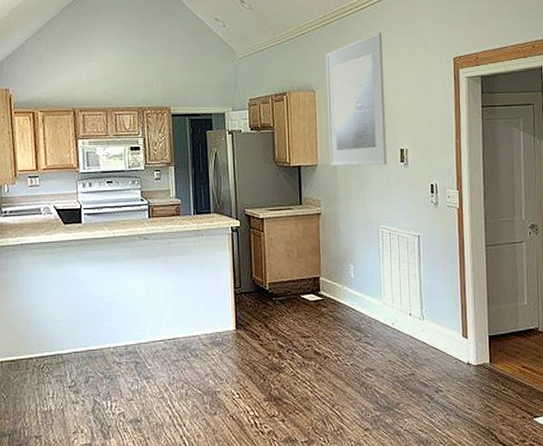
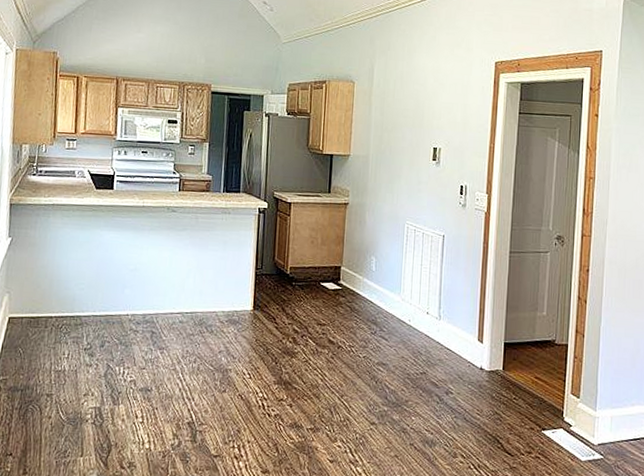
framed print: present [325,33,388,166] -> none [362,30,426,162]

